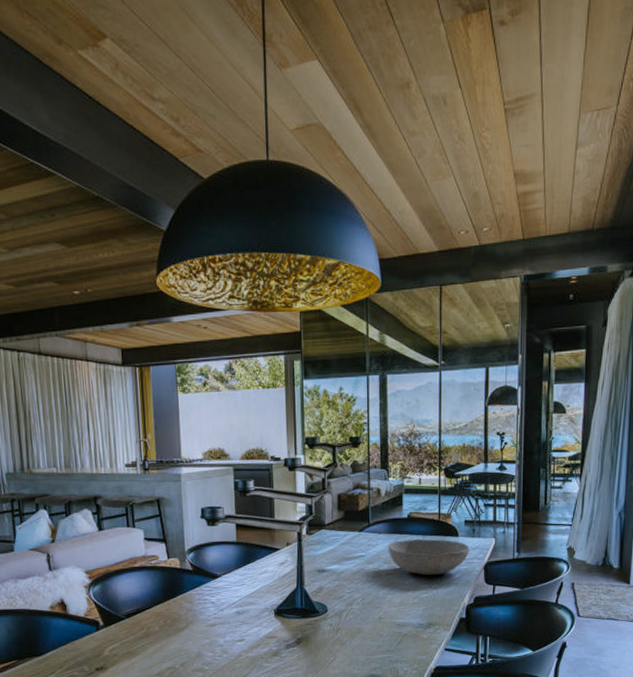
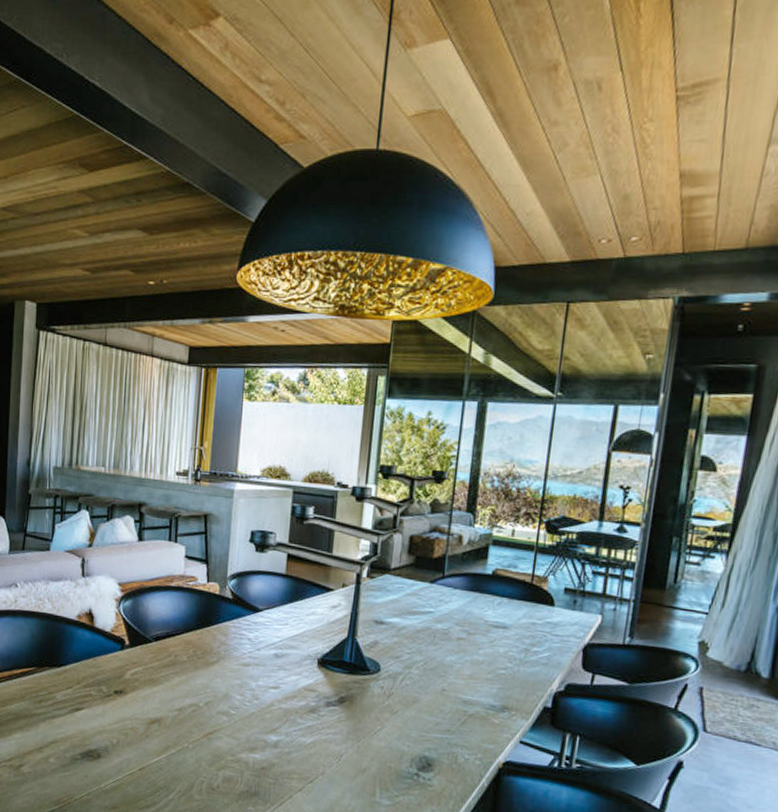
bowl: present [388,539,469,576] -> none [462,600,567,650]

